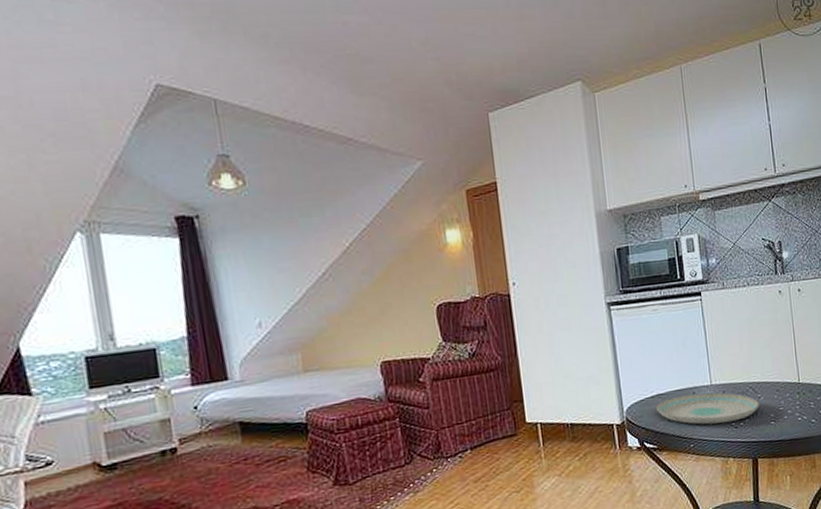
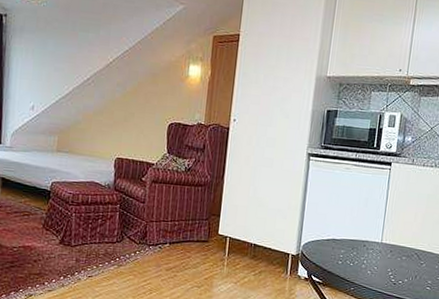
plate: present [655,392,759,425] -> none [328,245,420,279]

